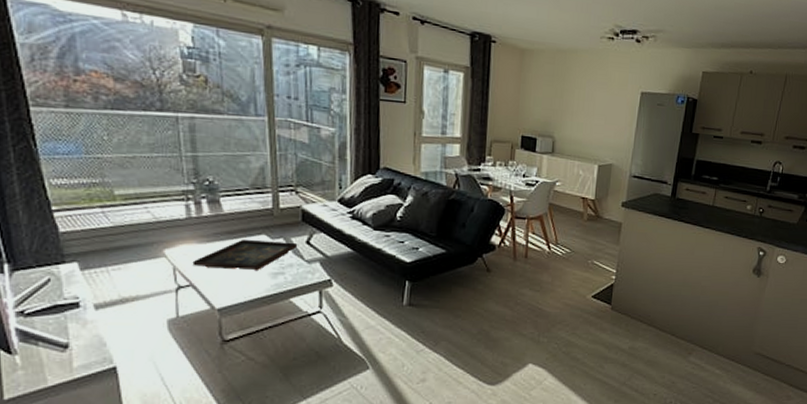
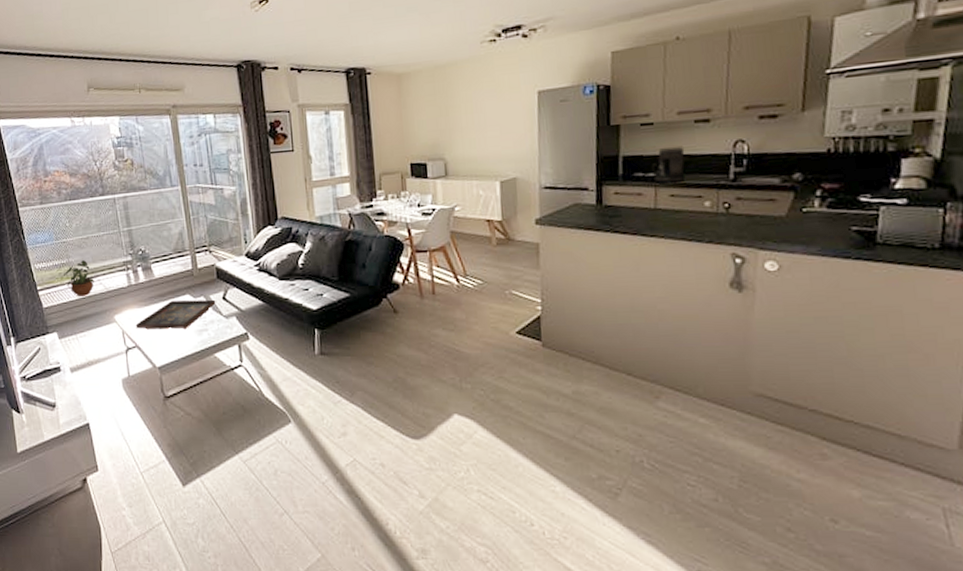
potted plant: none [94,182,139,224] -> present [64,260,94,296]
coffee maker: none [715,158,741,187] -> present [651,146,685,183]

